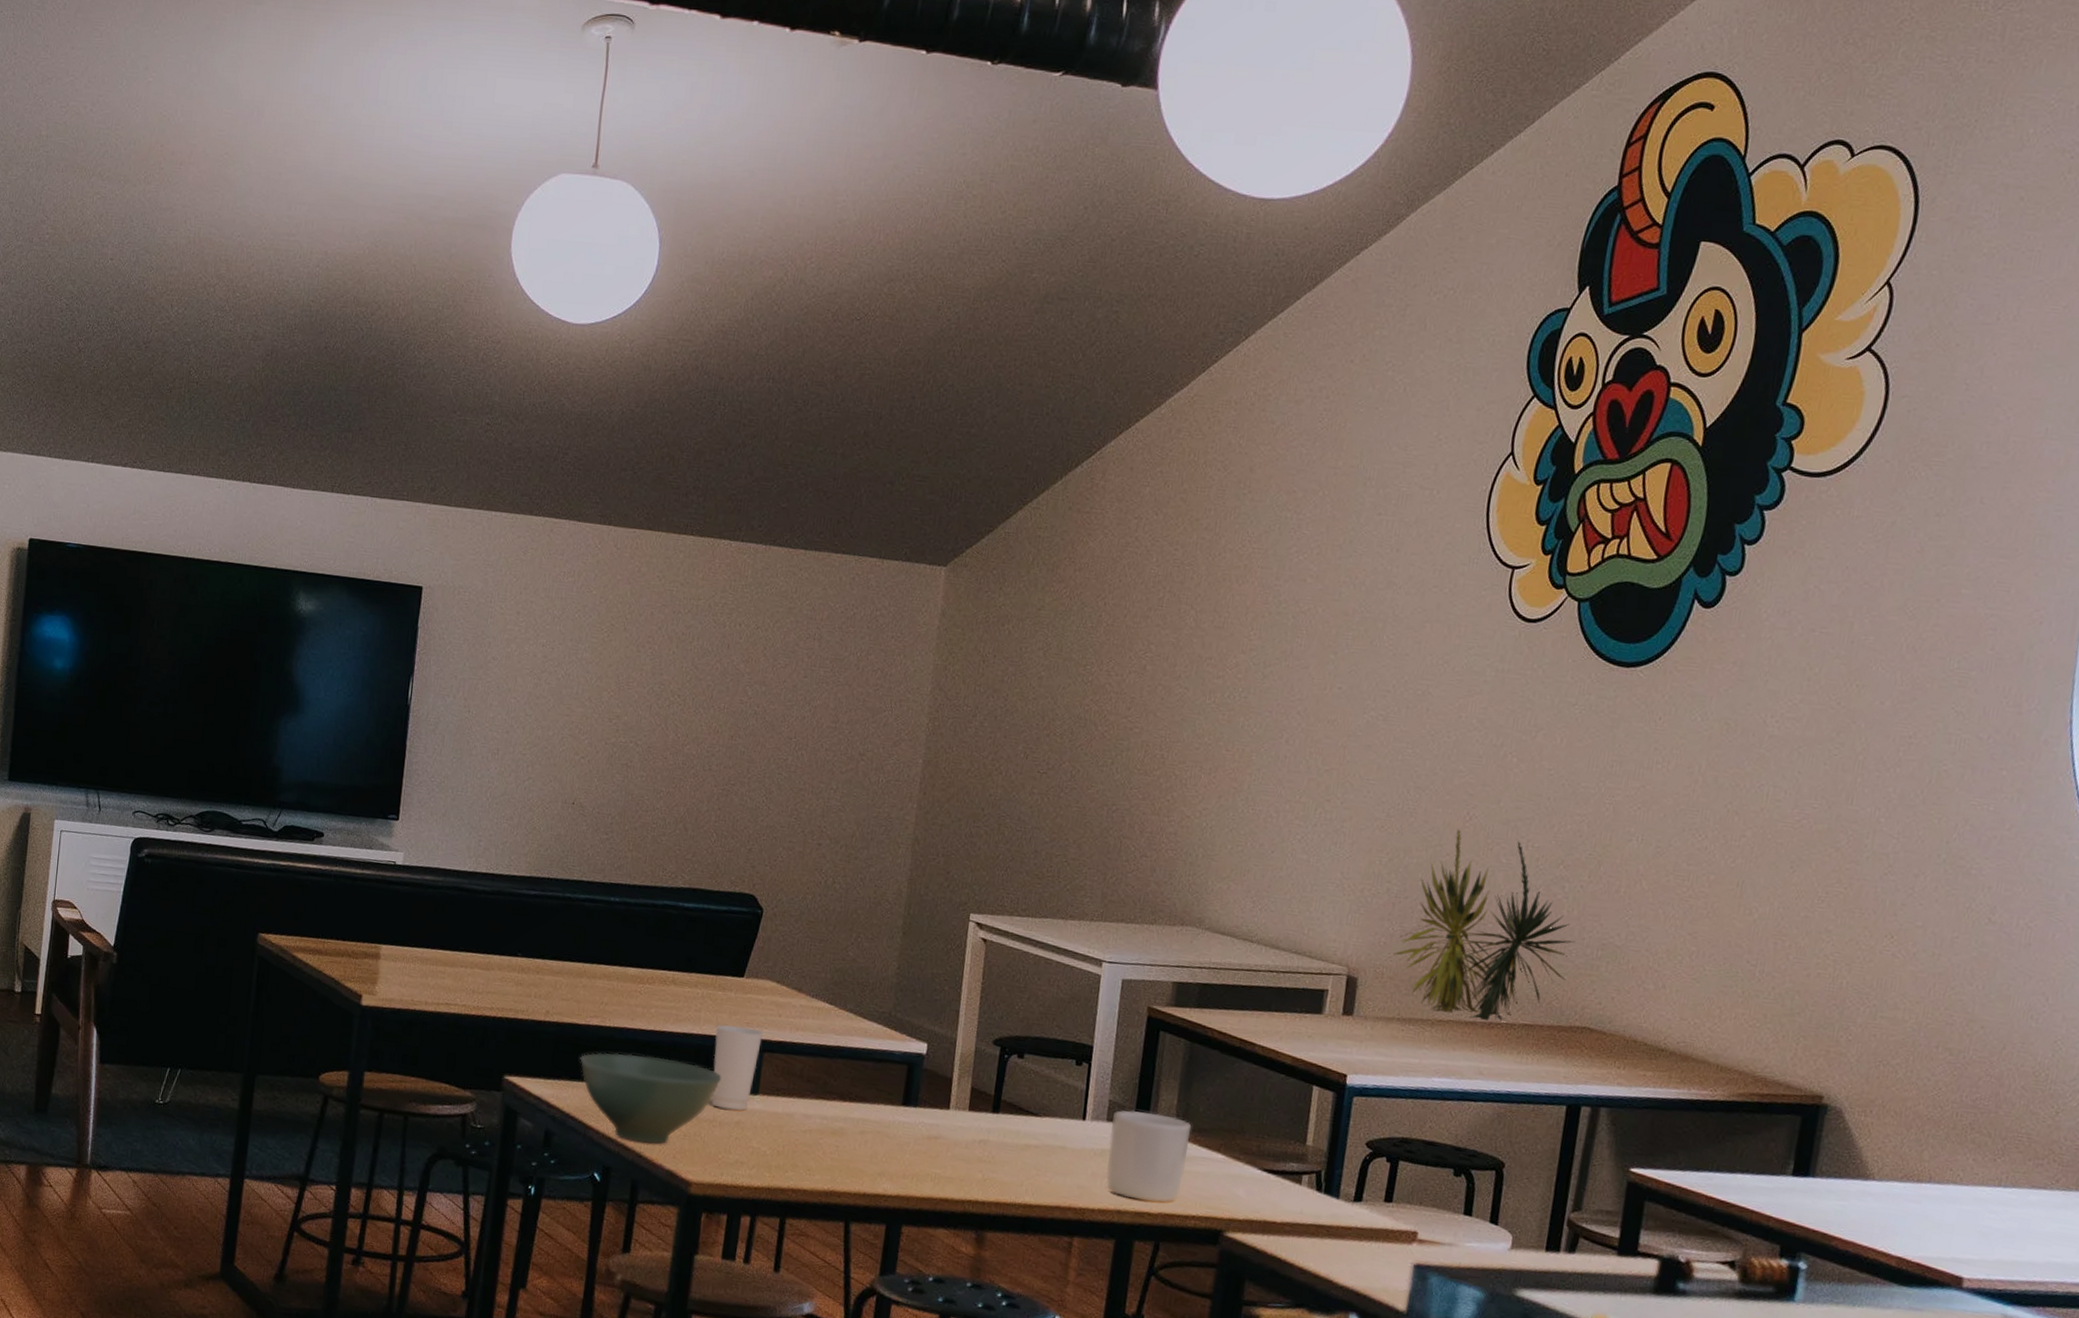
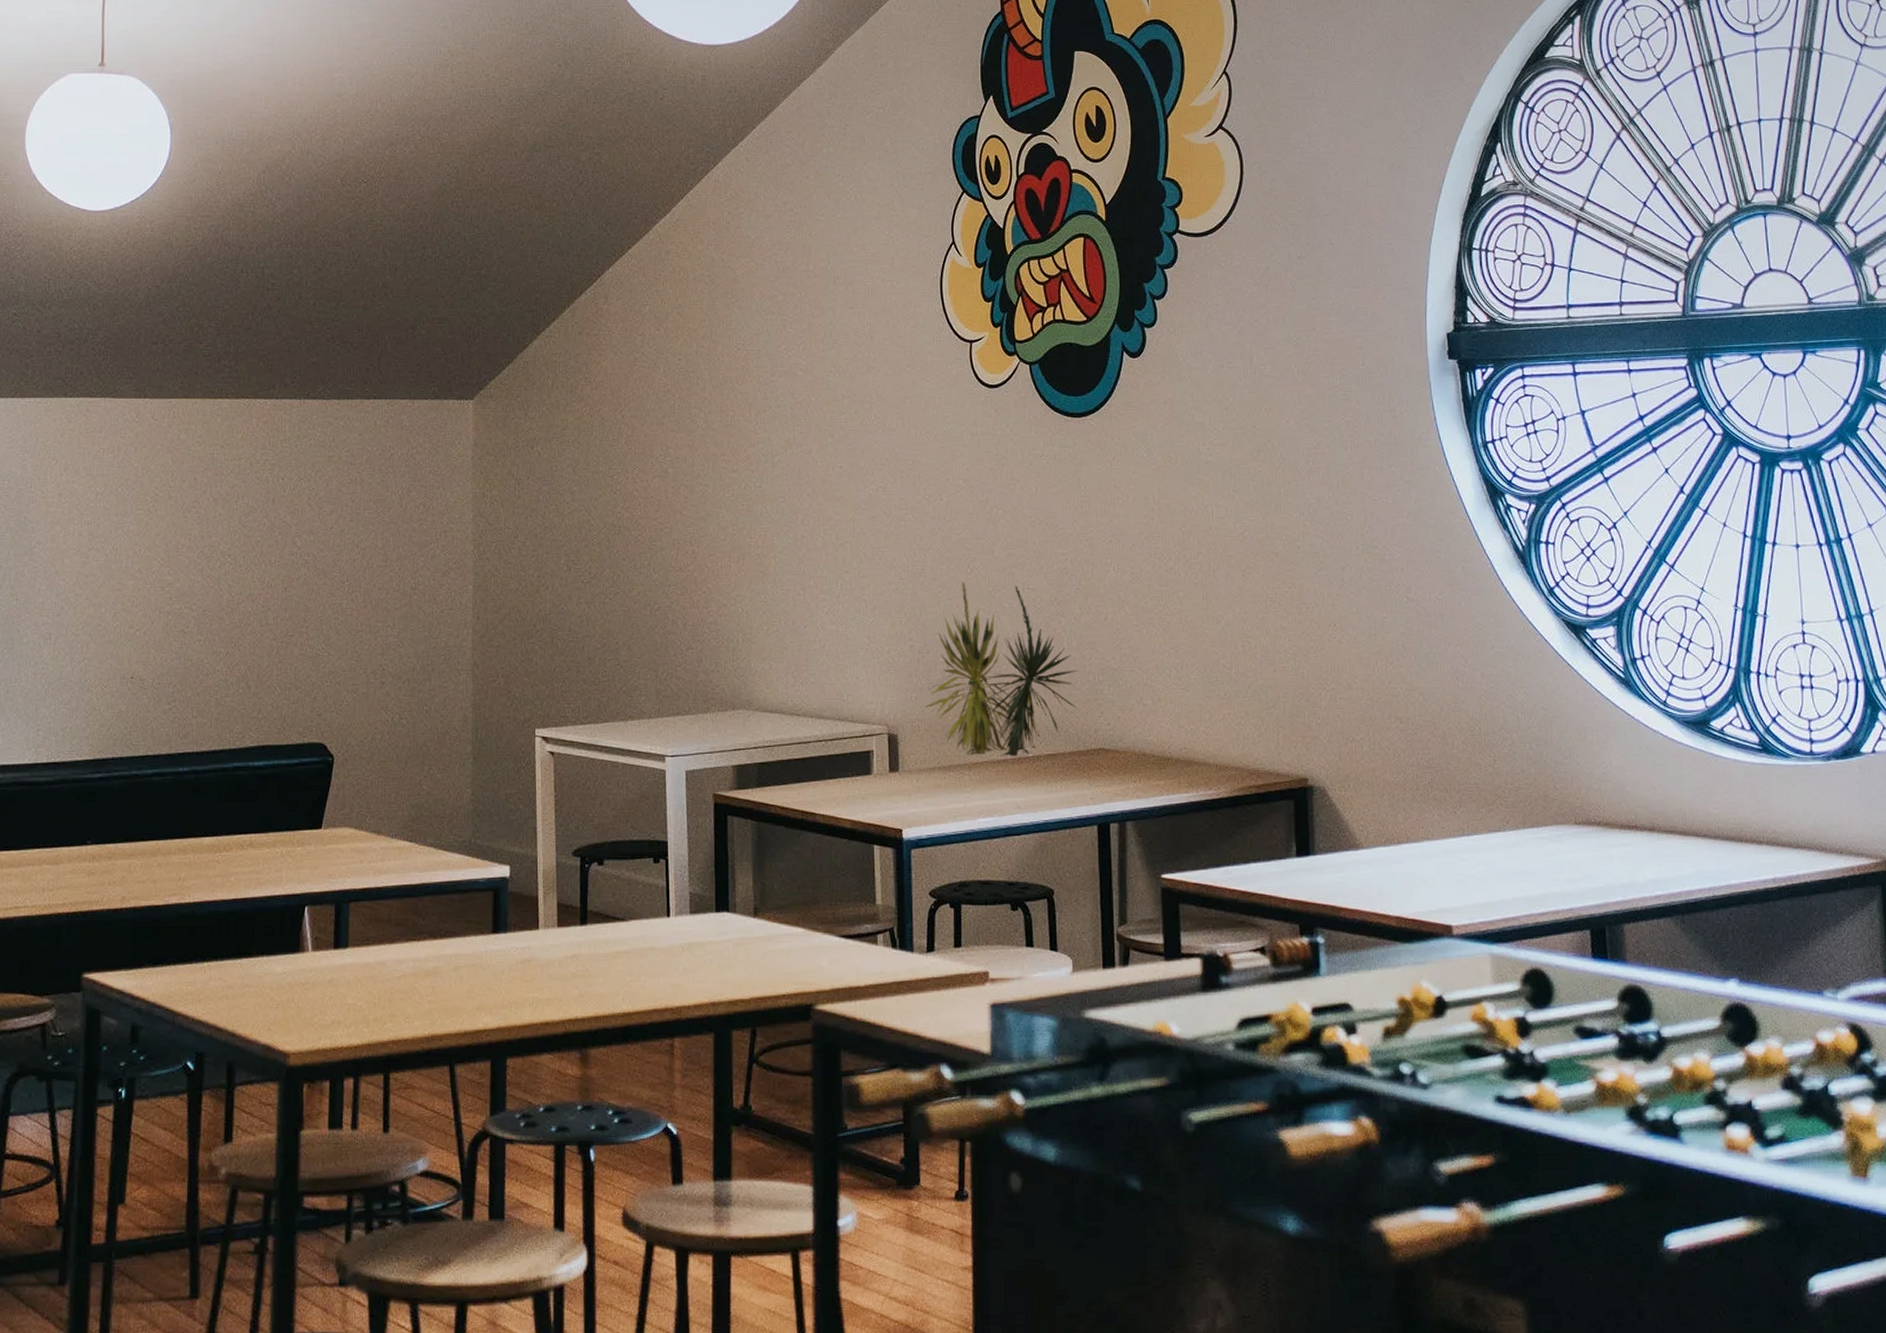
bowl: present [580,1052,722,1144] -> none [162,927,310,1019]
cup: present [711,1025,763,1112] -> none [298,880,346,969]
mug: present [1105,1110,1192,1203] -> none [694,898,770,988]

